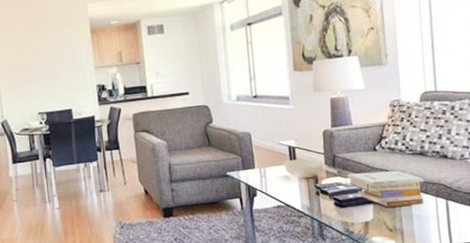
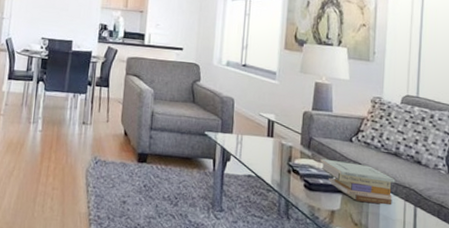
bowl: present [283,159,324,179] -> none [260,132,299,156]

